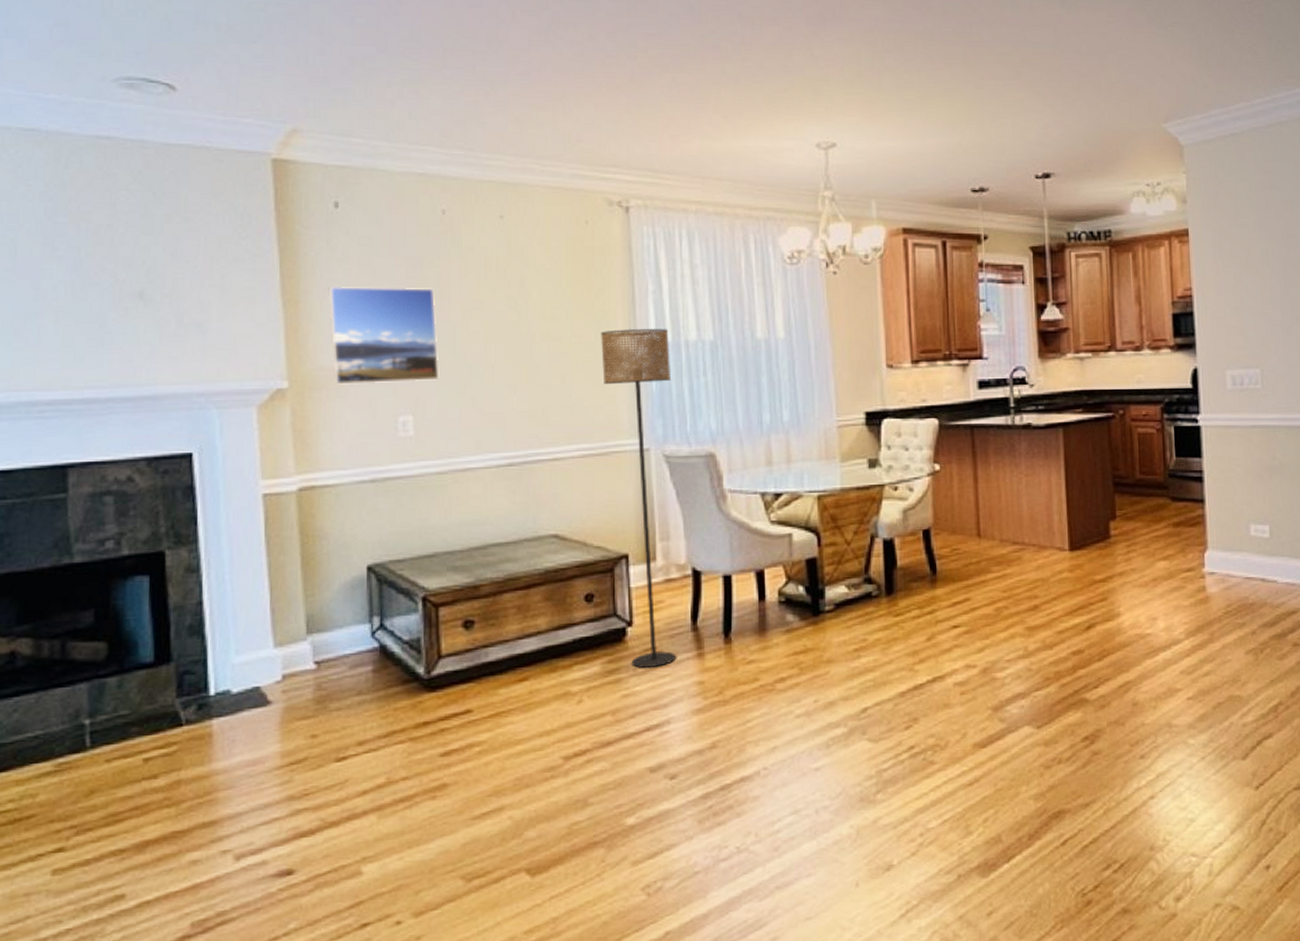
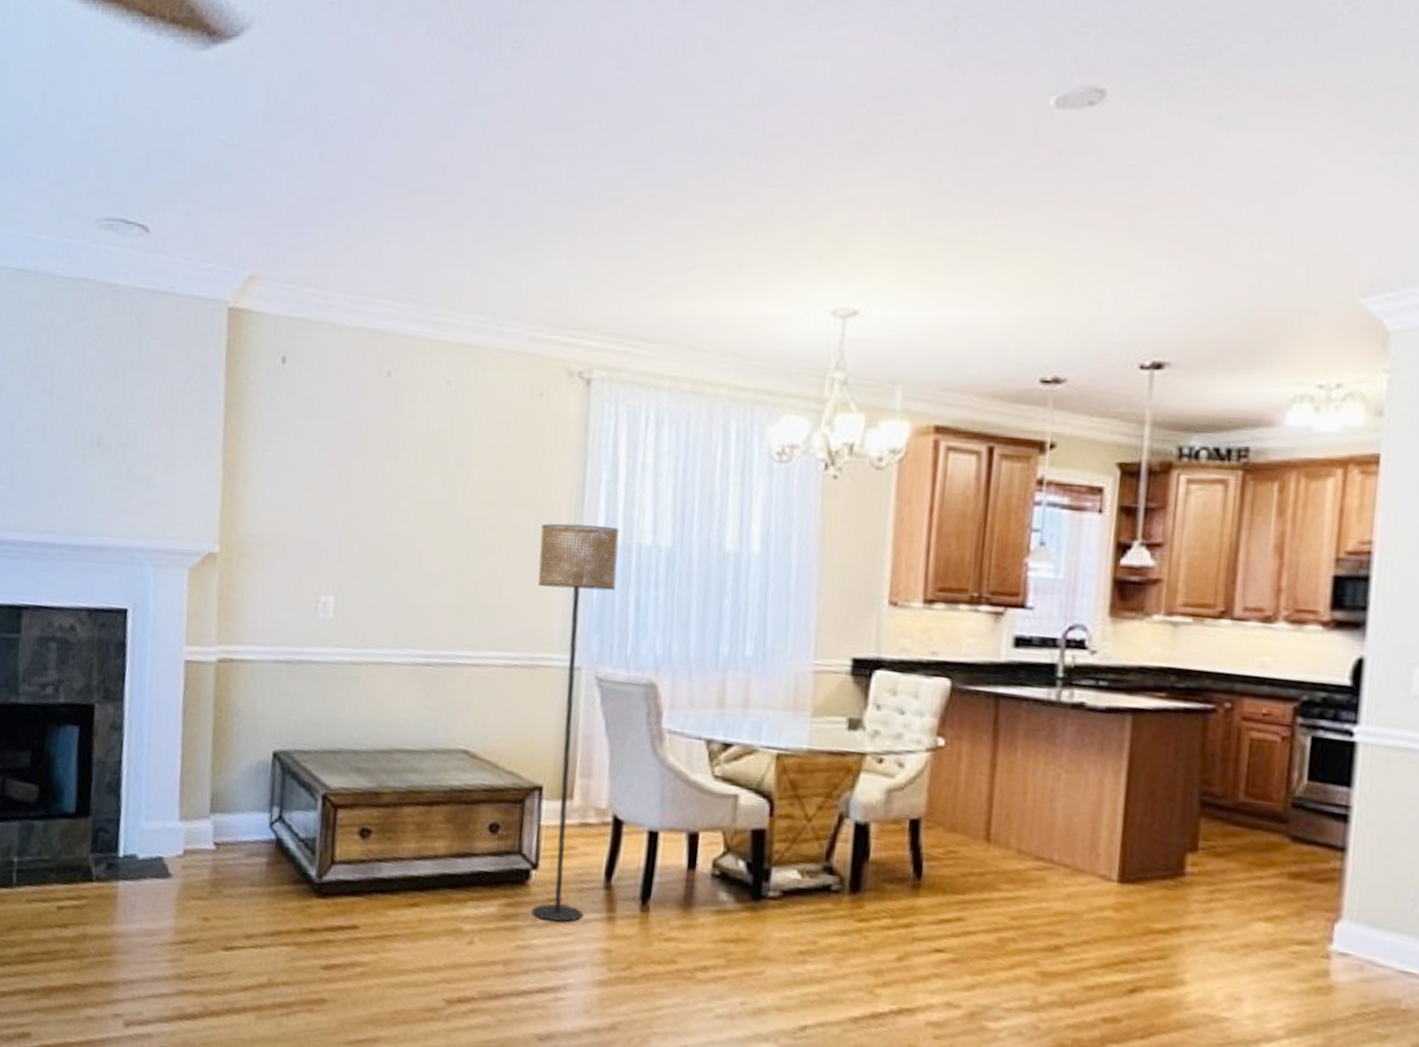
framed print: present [328,285,440,385] -> none [262,447,371,561]

